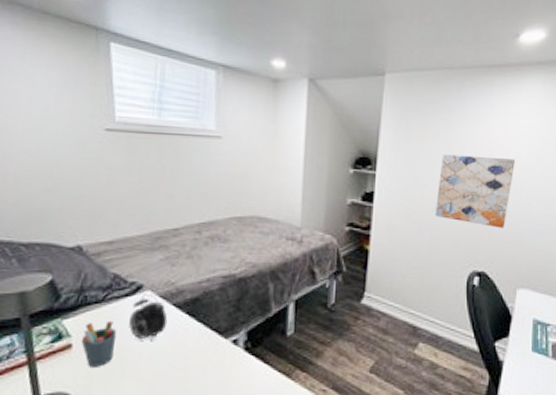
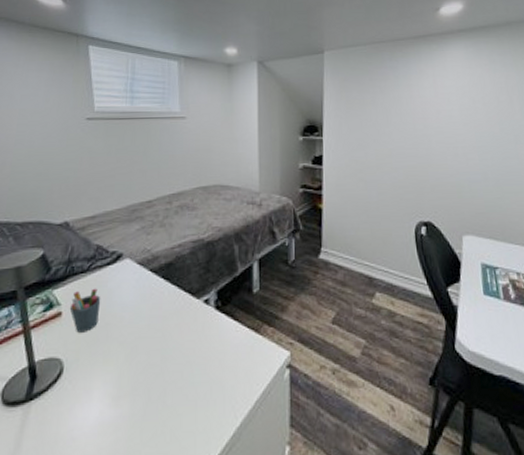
alarm clock: present [129,294,168,342] -> none [111,262,146,306]
wall art: present [435,154,515,229] -> none [379,116,448,180]

